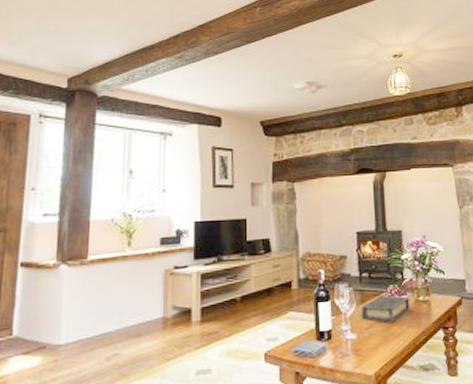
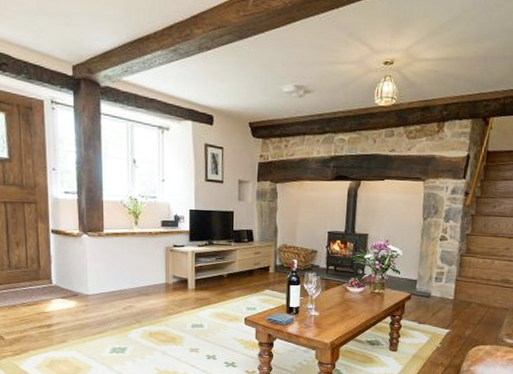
book: present [362,295,409,322] -> none [325,285,366,306]

